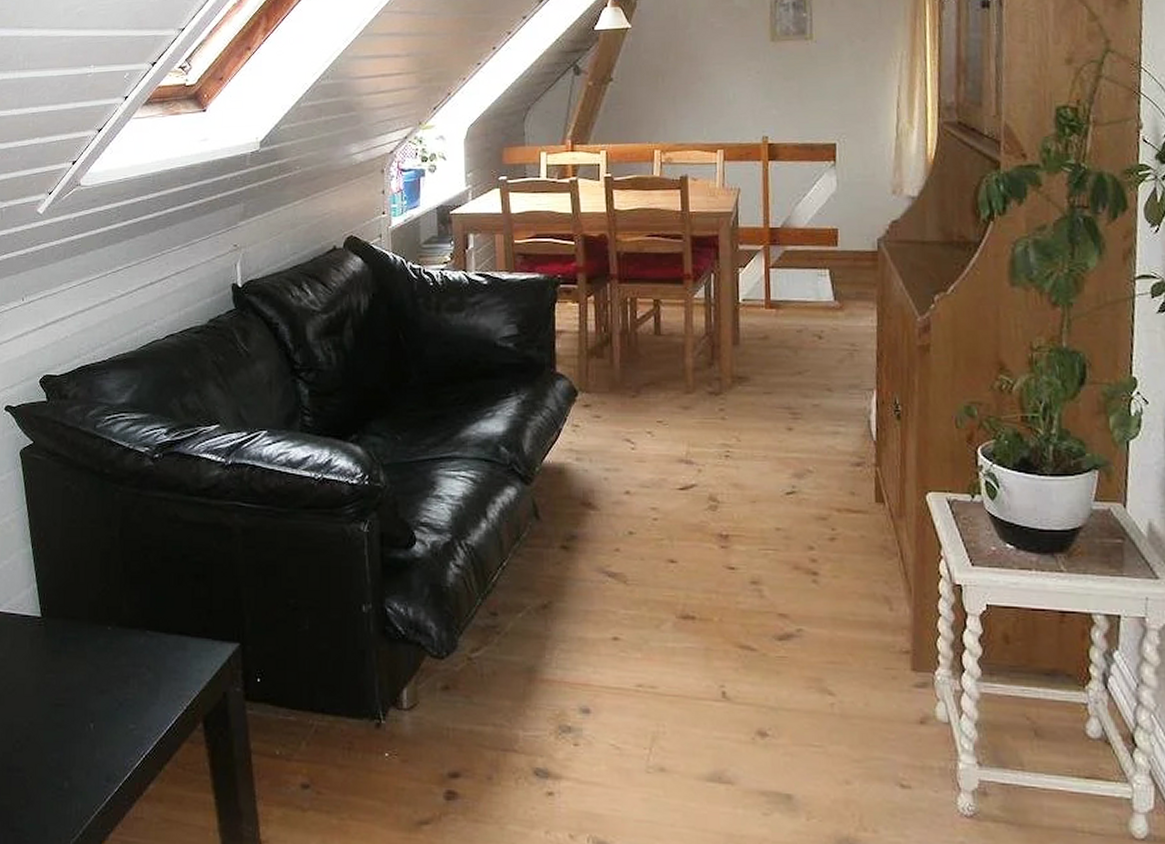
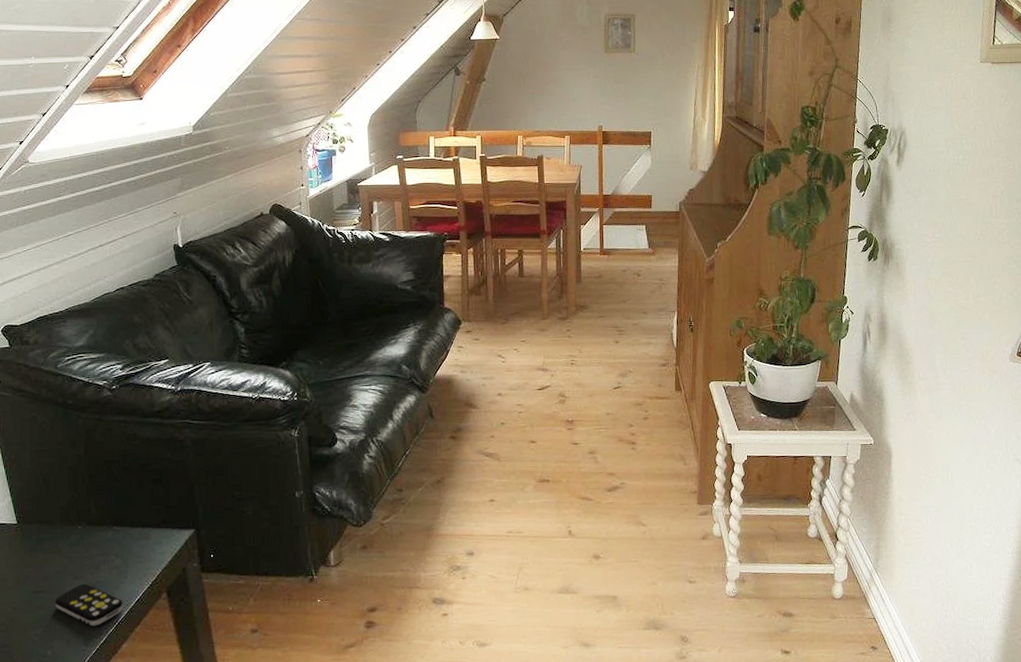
remote control: none [76,700,153,757] -> present [54,583,124,626]

